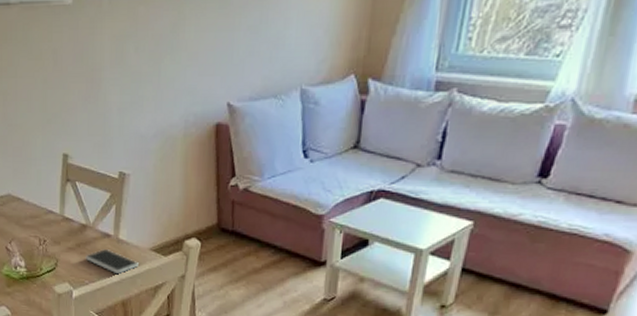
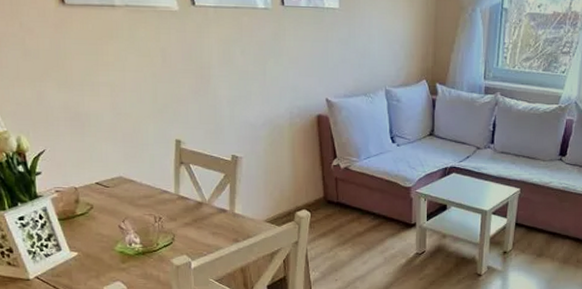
smartphone: present [85,249,138,274] -> none [202,223,255,244]

